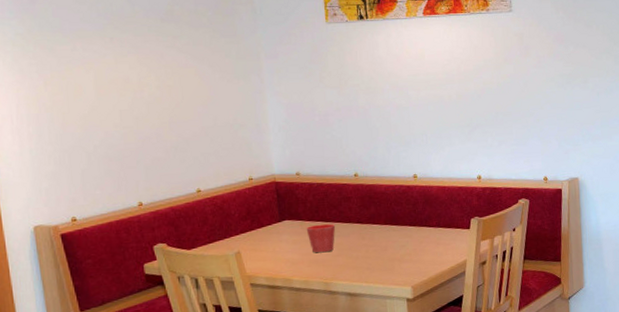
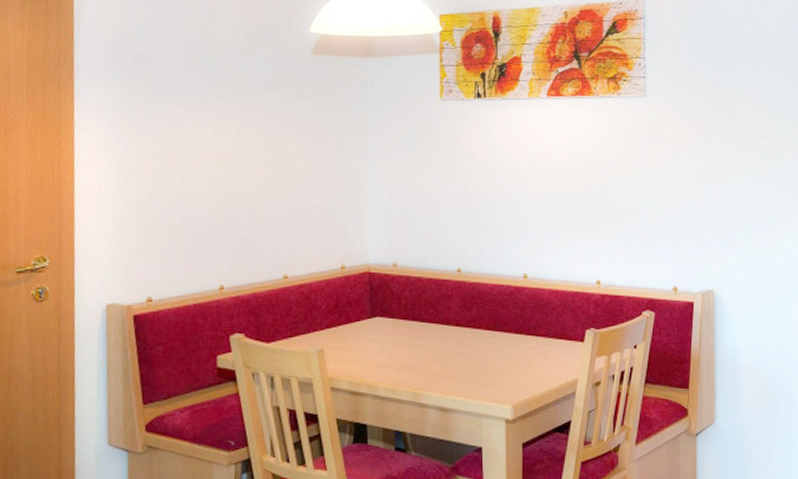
flower pot: present [306,223,336,253] -> none [398,324,432,358]

